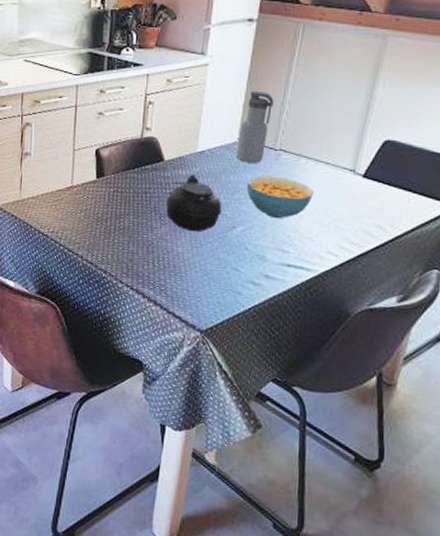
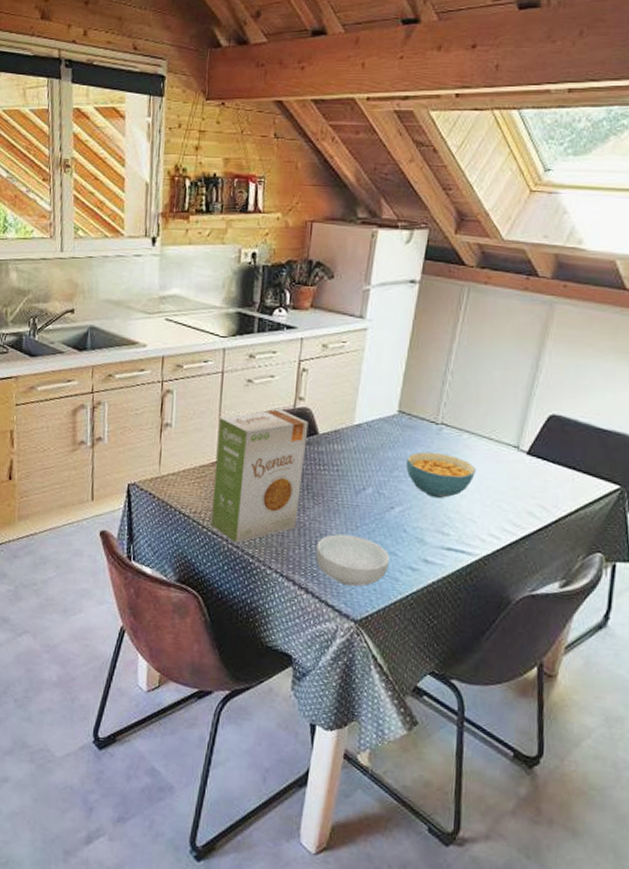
food box: none [67,139,155,260] -> present [211,409,309,544]
cereal bowl: none [163,252,232,300] -> present [316,534,390,587]
teapot: present [166,174,222,231] -> none [319,449,380,512]
water bottle: present [236,90,274,163] -> none [396,358,436,438]

